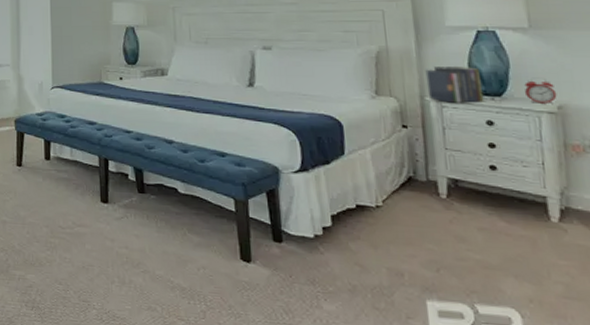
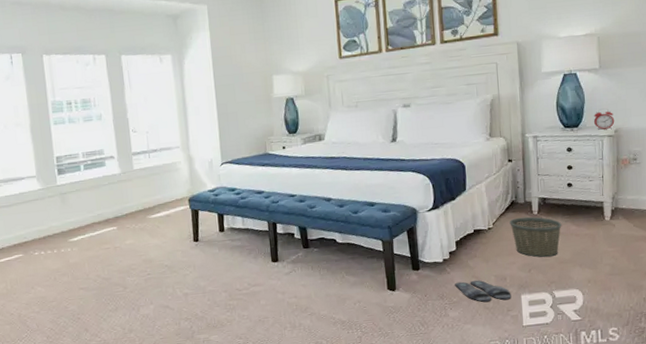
slippers: none [330,267,412,304] -> present [455,280,511,303]
basket: none [406,198,484,258] -> present [509,216,562,258]
books: present [425,65,485,103] -> none [526,105,566,137]

